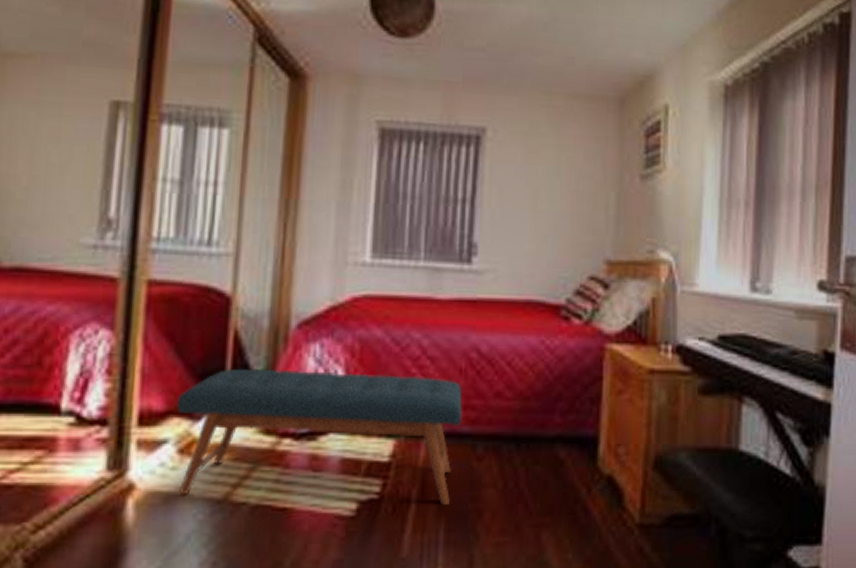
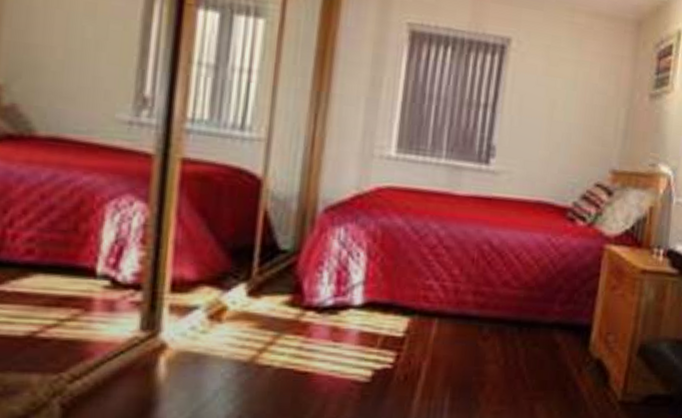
bench: present [176,368,463,505] -> none [207,245,474,377]

